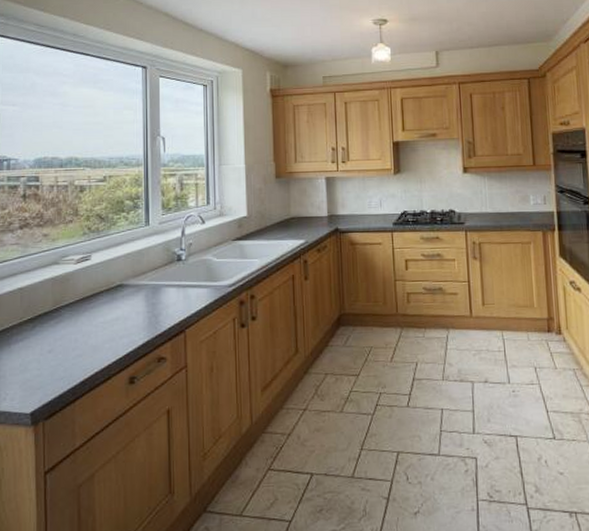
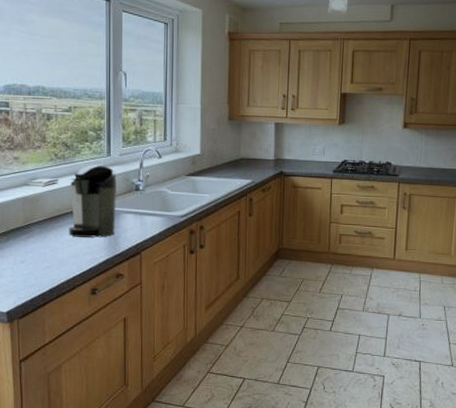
coffee maker: none [103,235,156,318] -> present [69,164,116,238]

